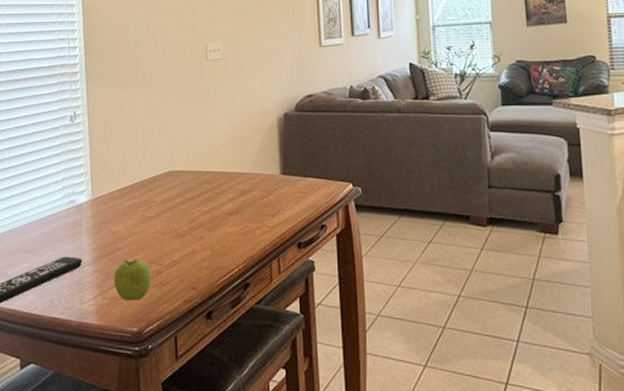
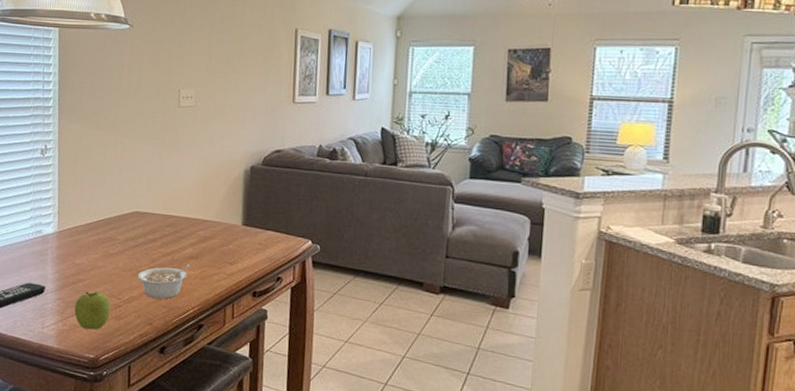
legume: none [178,220,231,260] -> present [138,264,191,299]

